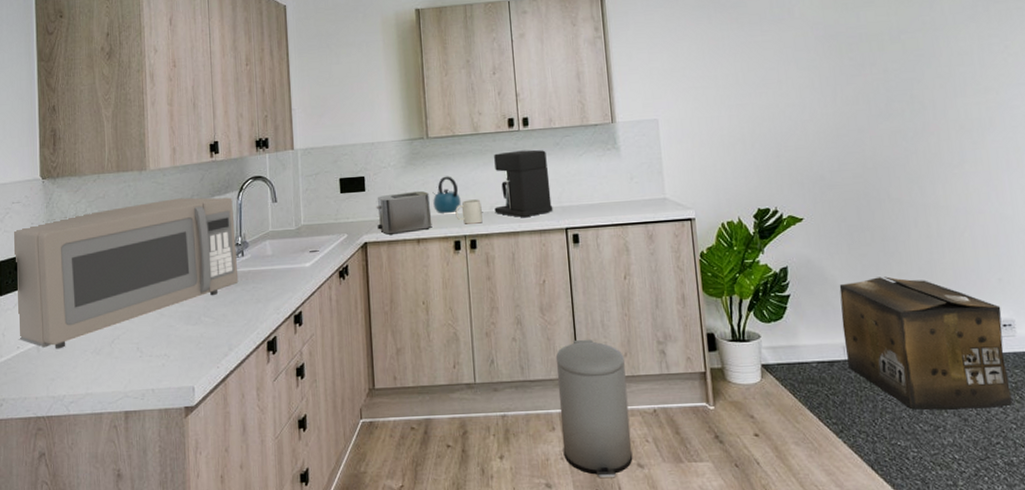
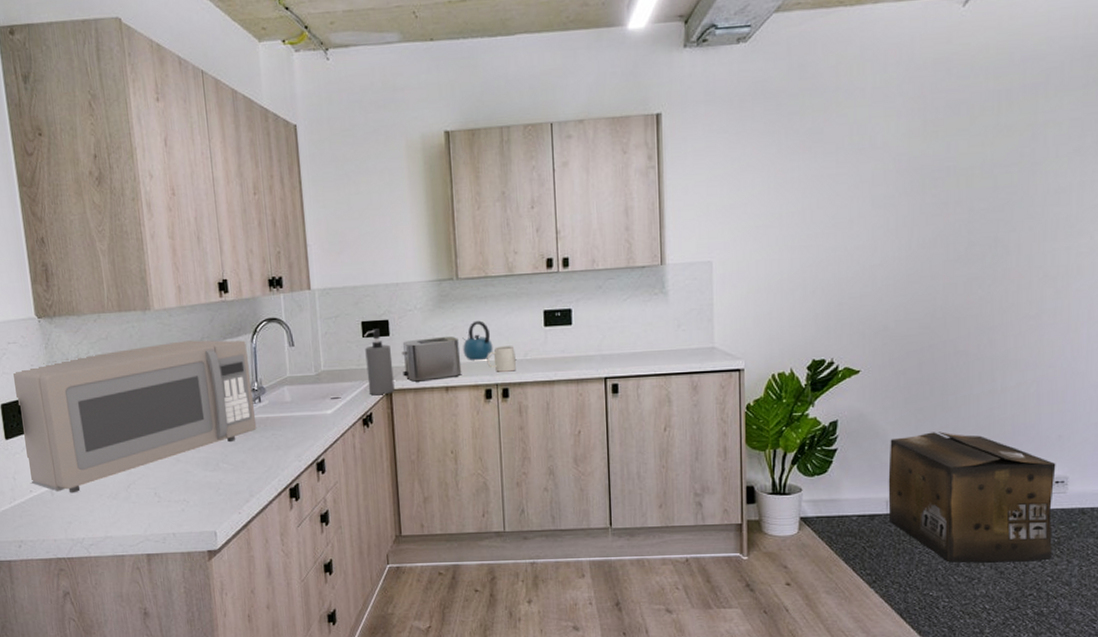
soap dispenser: none [342,185,370,248] -> present [364,329,395,396]
coffee maker: present [494,149,553,218] -> none [529,293,592,366]
pedal bin: present [555,340,633,479] -> none [588,491,662,623]

